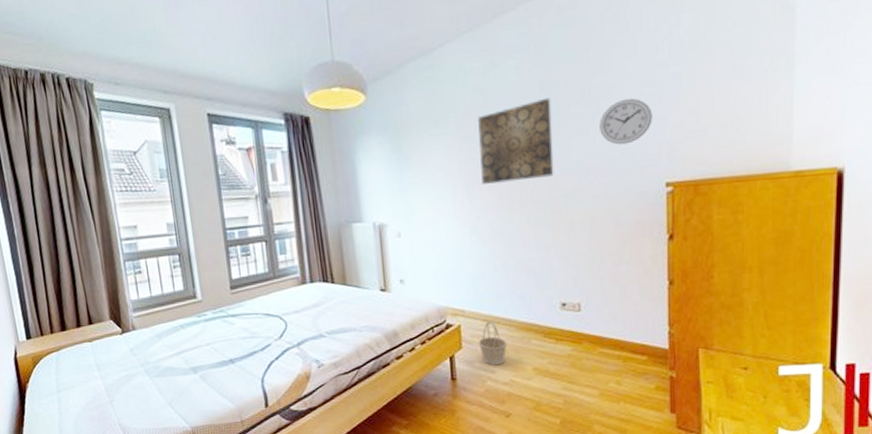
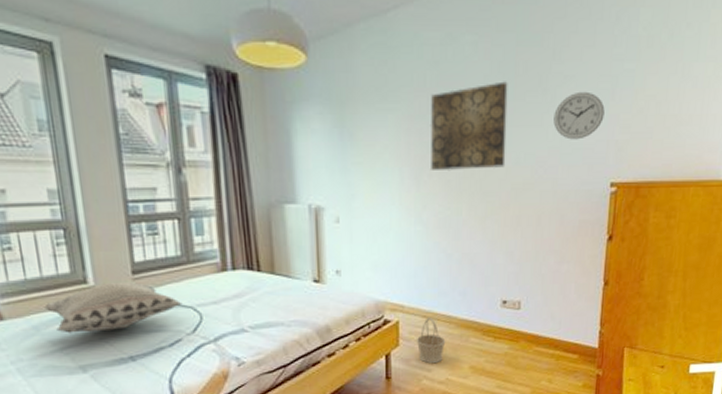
decorative pillow: none [165,295,271,340] -> present [44,281,182,333]

